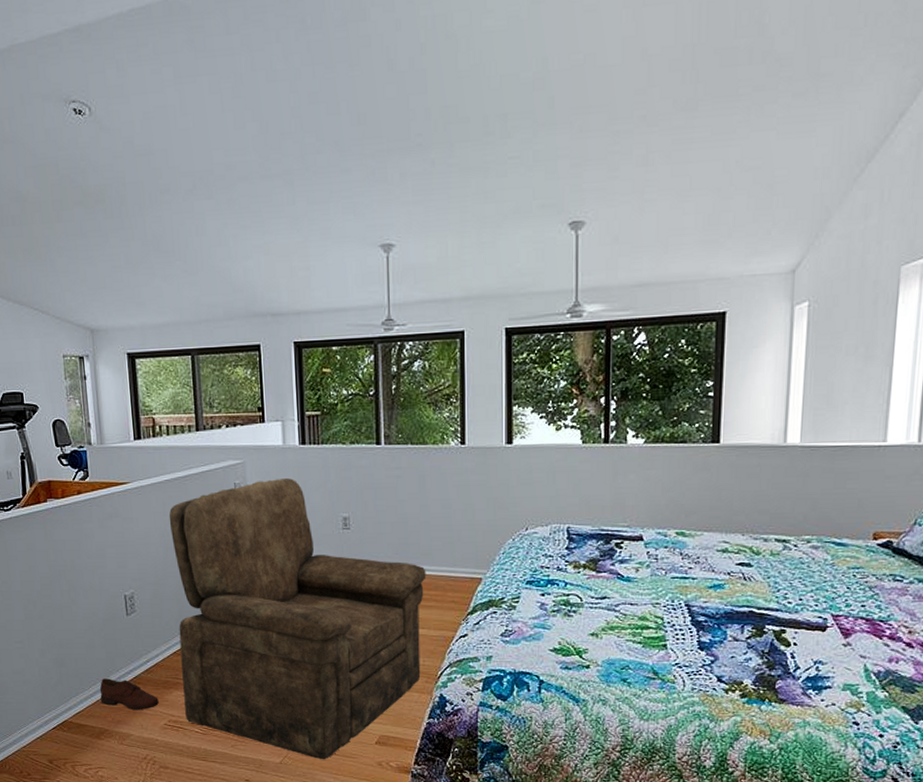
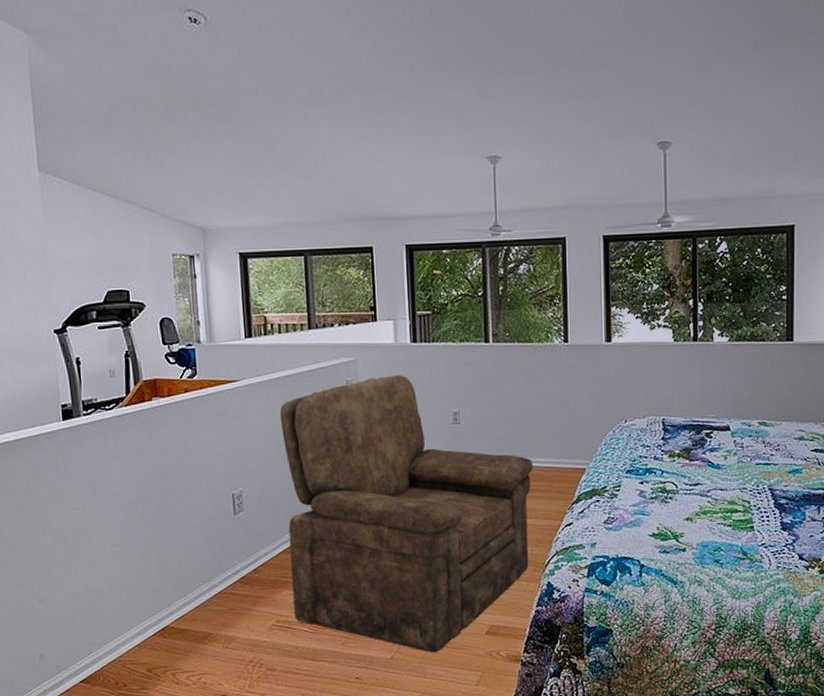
shoe: present [99,678,159,711] -> none [204,580,267,612]

